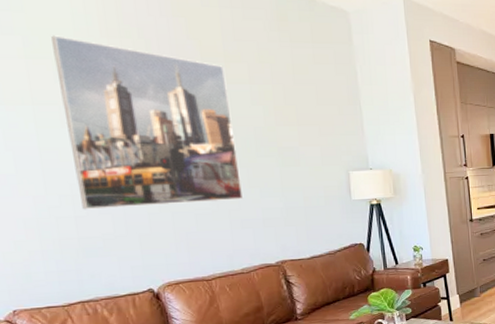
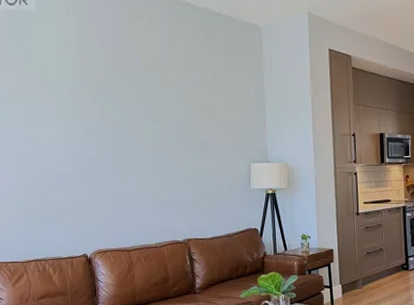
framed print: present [51,35,244,210] -> none [42,52,163,186]

